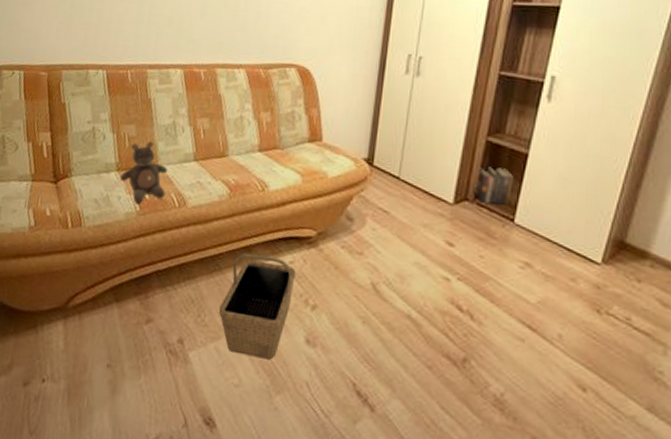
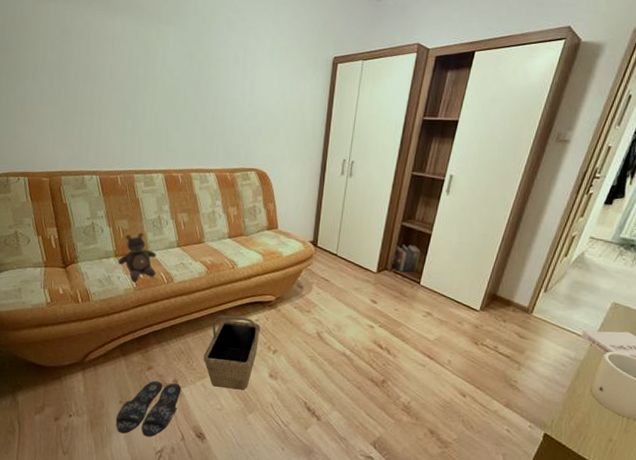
slippers: none [100,338,187,419] -> present [116,381,181,437]

